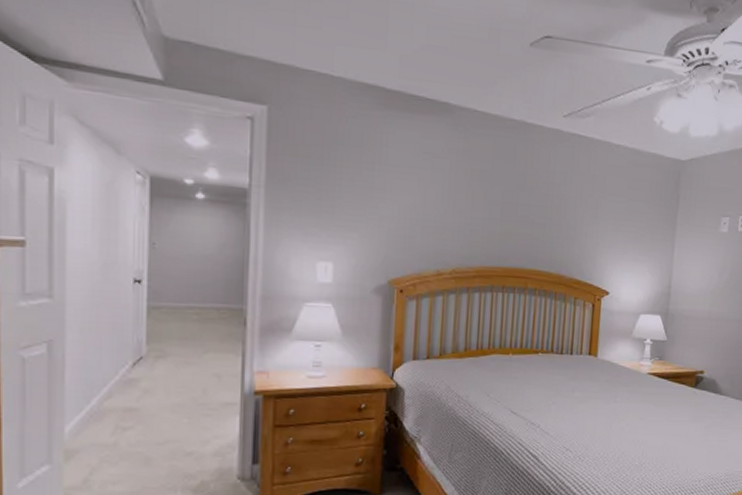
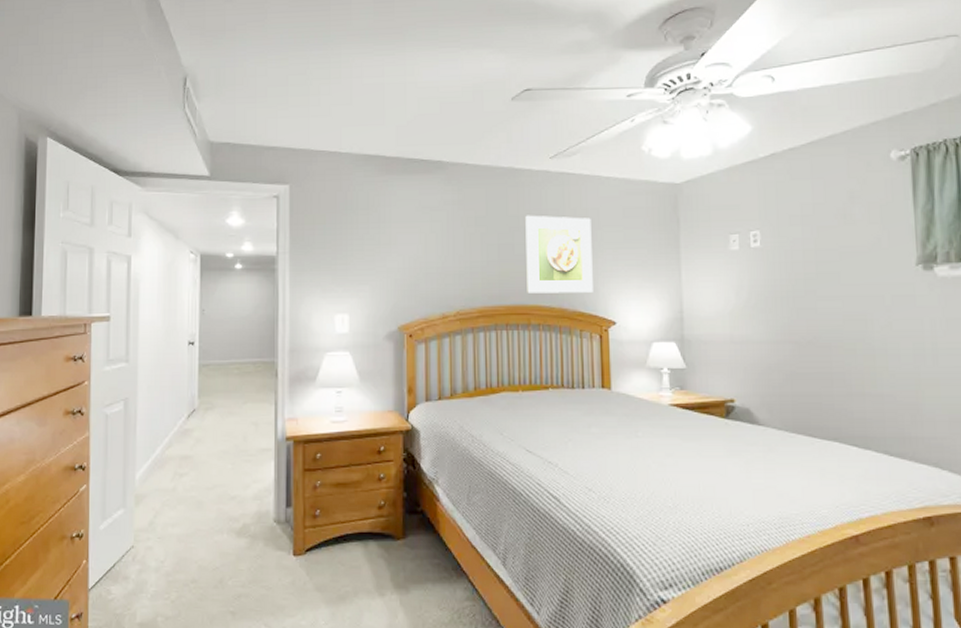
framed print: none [526,174,597,261] -> present [525,215,593,293]

